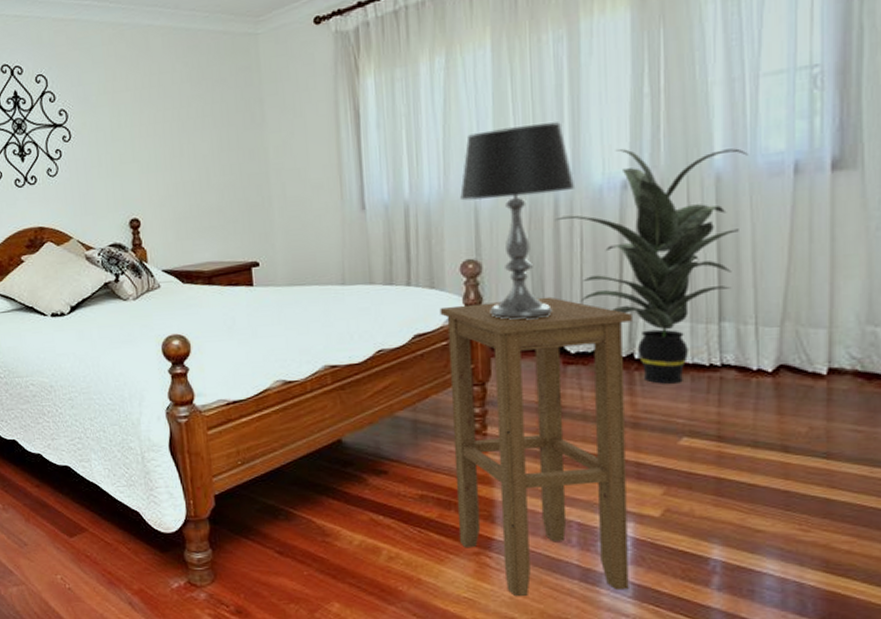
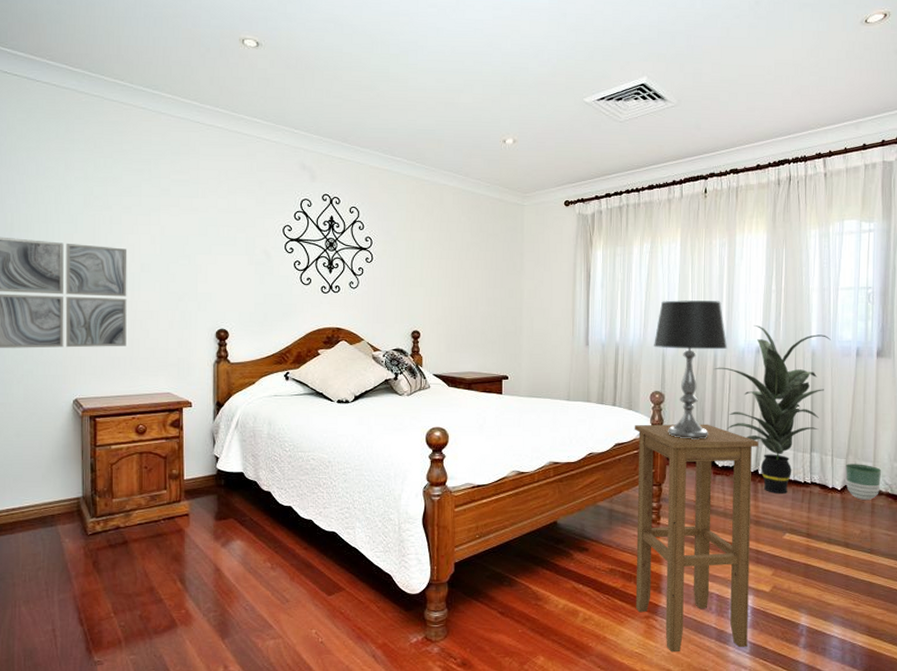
planter: none [780,332,845,384] -> present [845,464,882,500]

